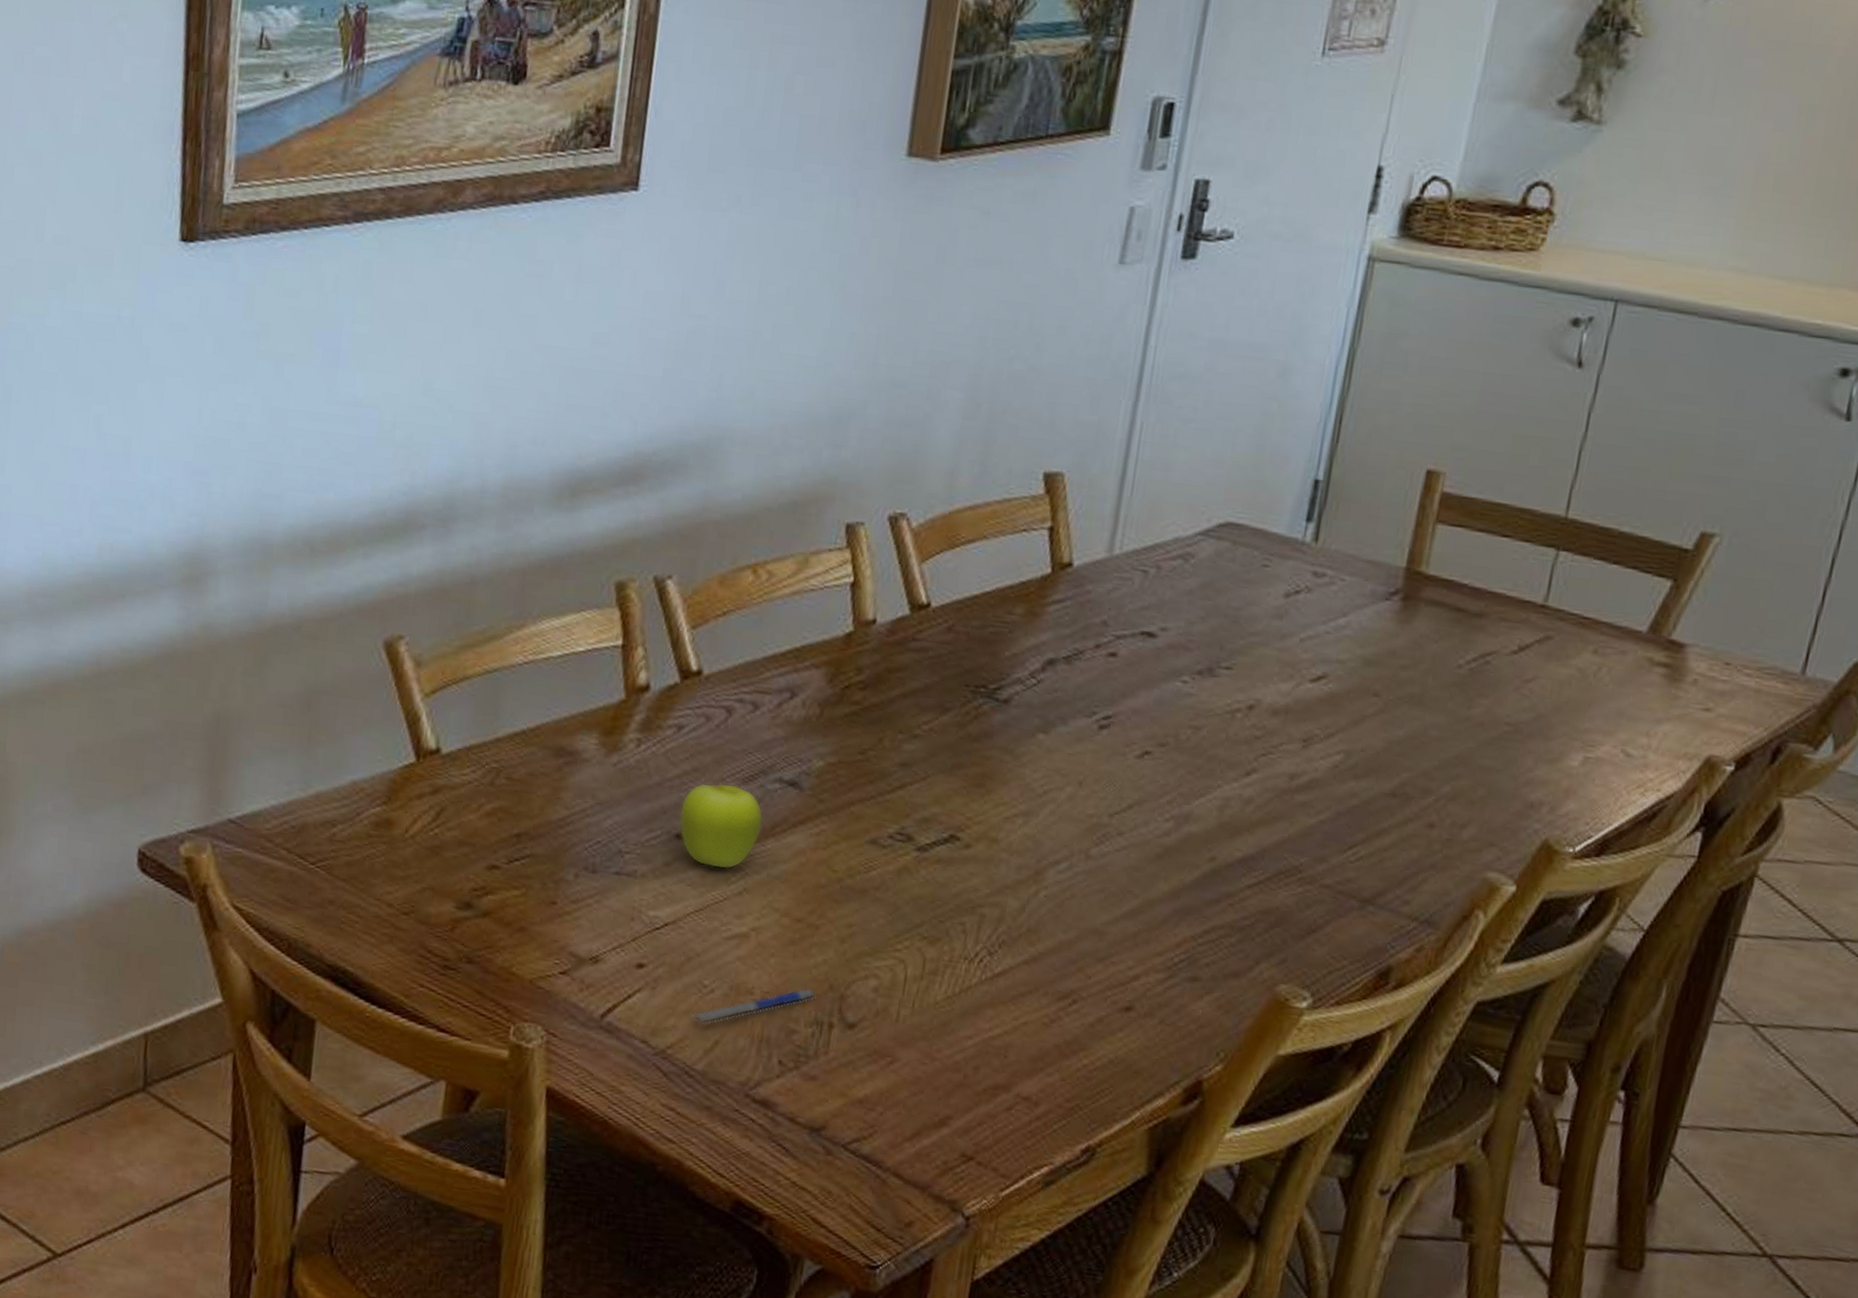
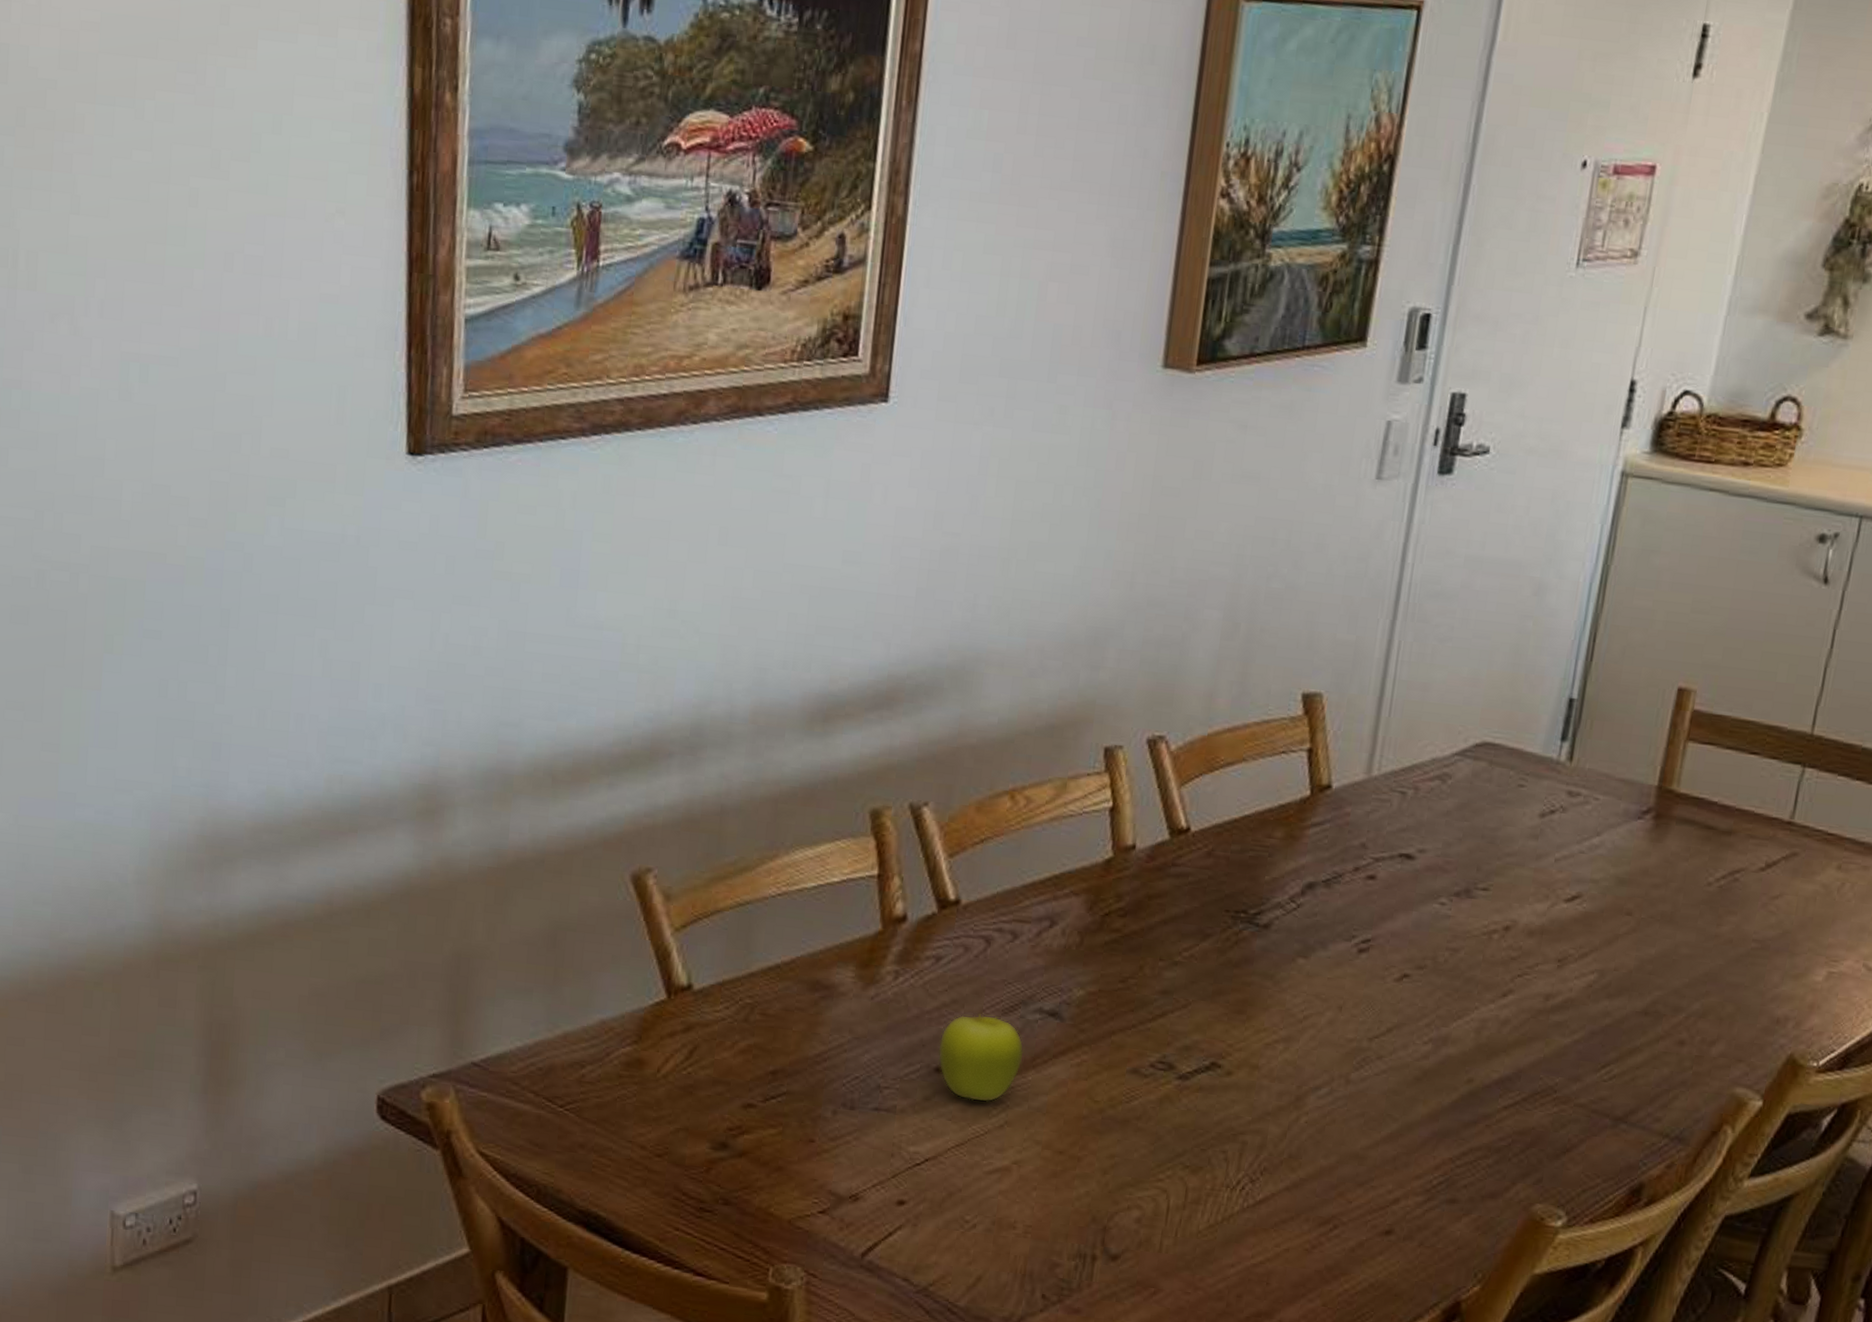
pen: present [691,988,816,1024] -> none [953,1221,1079,1260]

